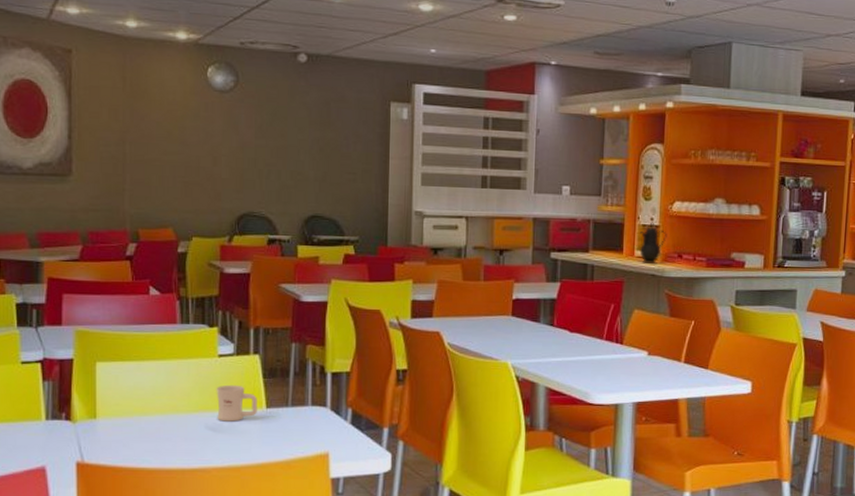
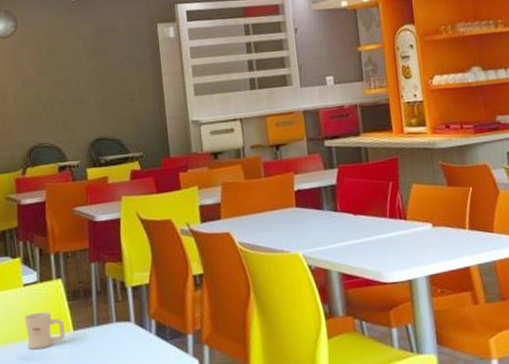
coffeepot: present [639,222,667,265] -> none [406,98,432,139]

